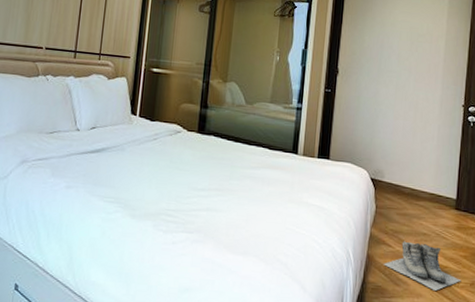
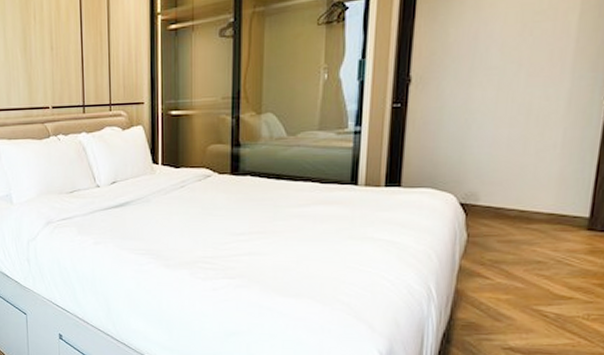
boots: present [383,241,462,291] -> none [477,272,594,325]

